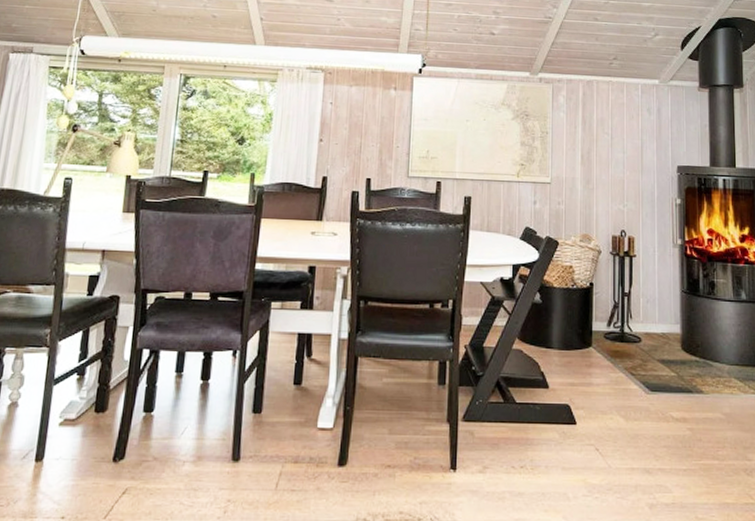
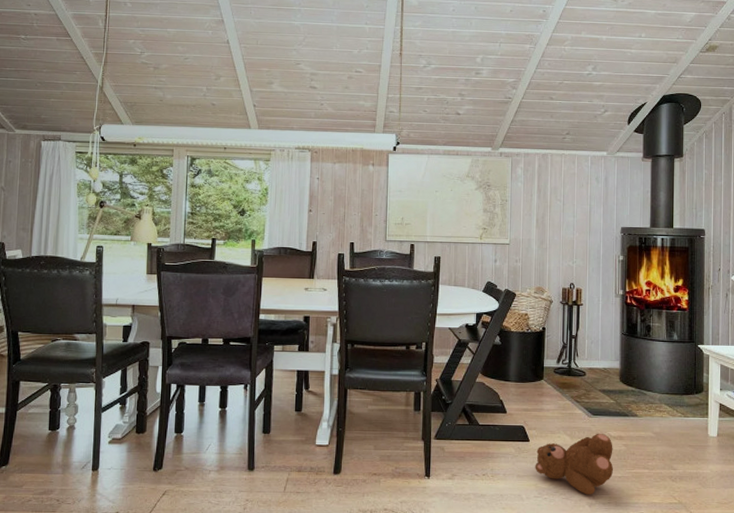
teddy bear: none [583,414,678,493] -> present [535,433,614,495]

